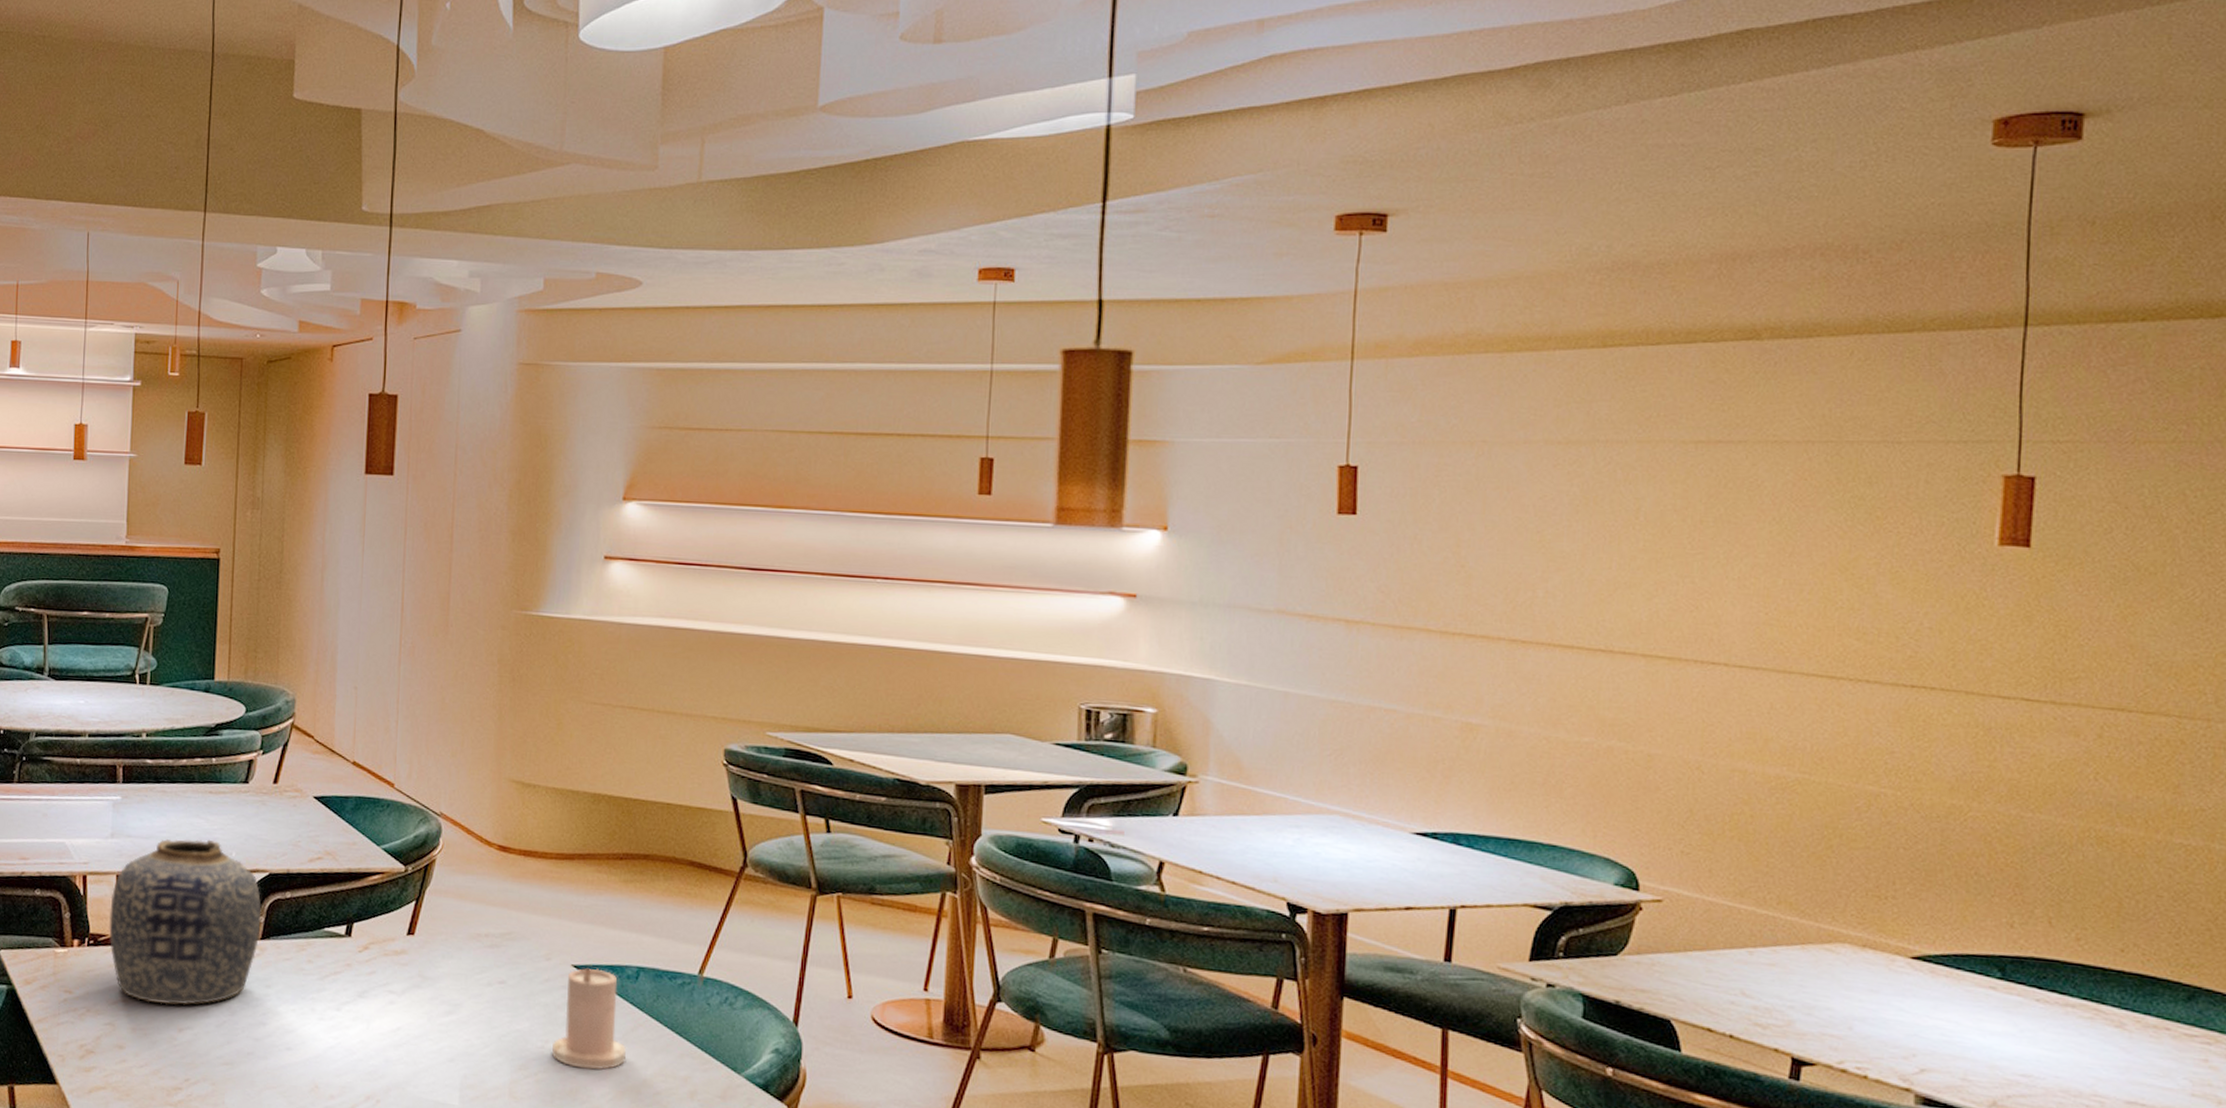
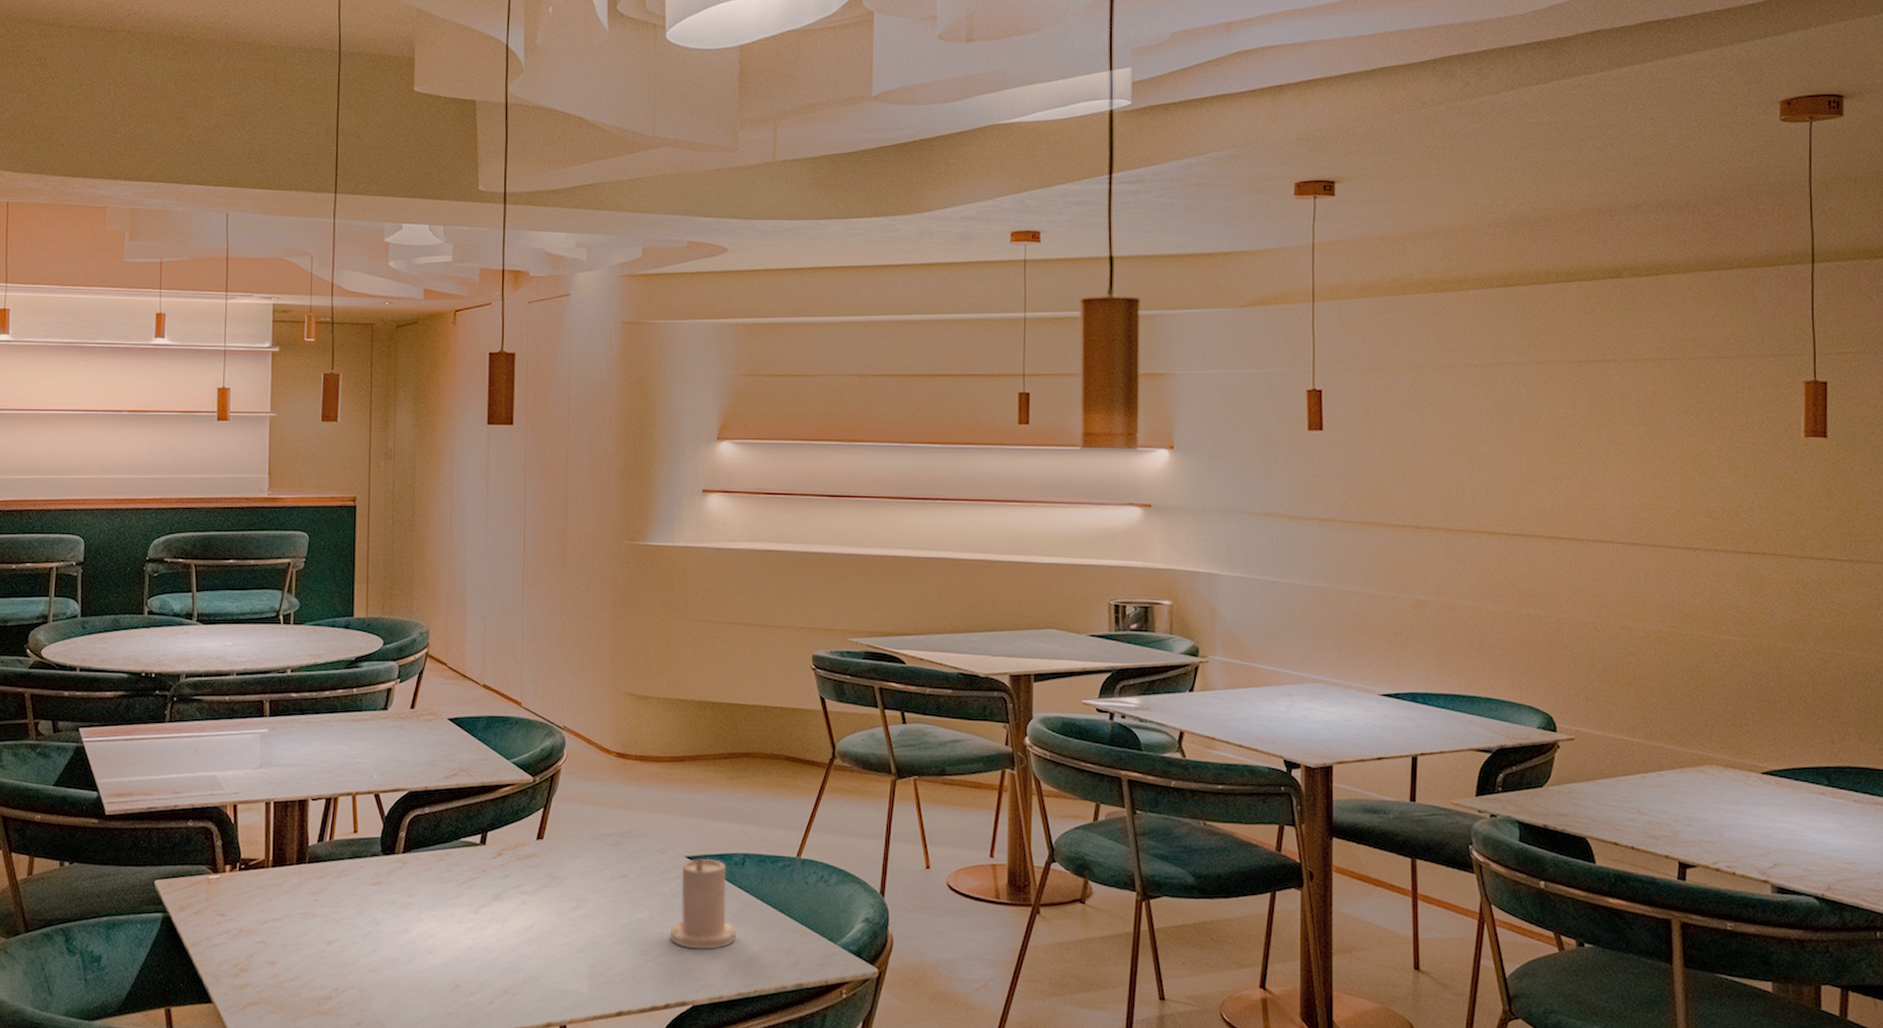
vase: present [109,839,262,1005] -> none [259,764,403,920]

